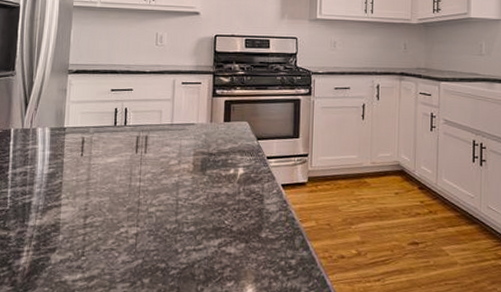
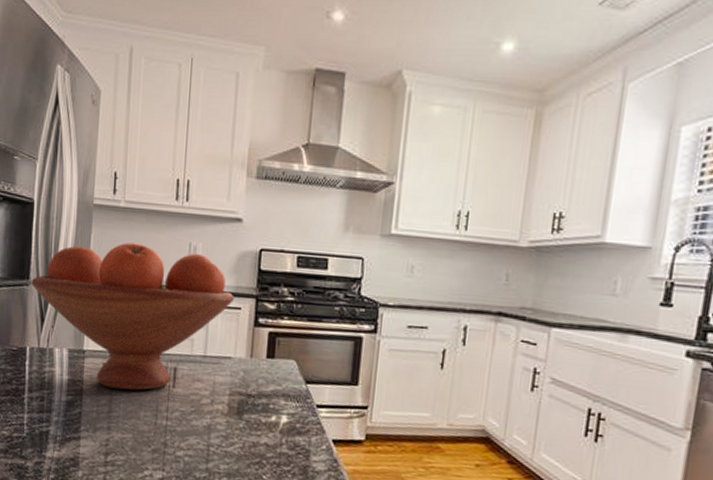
fruit bowl: none [16,35,196,159] -> present [31,242,235,391]

